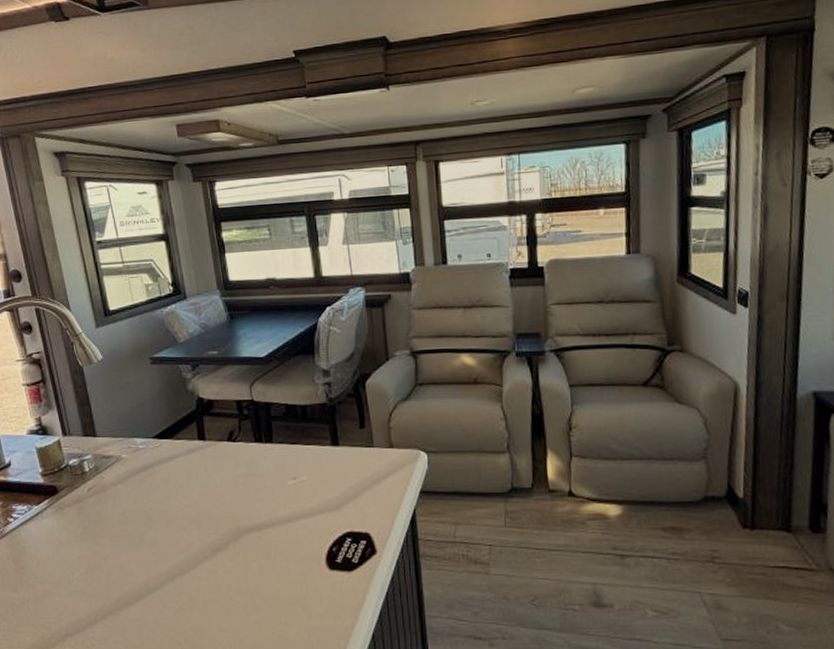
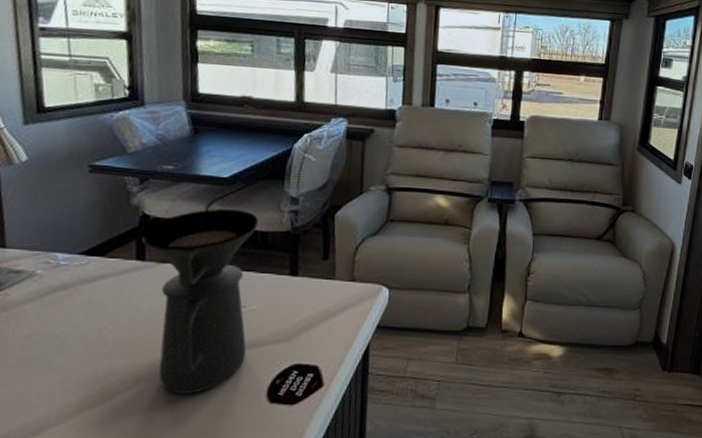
coffee maker: none [200,385,302,562] -> present [142,208,259,394]

